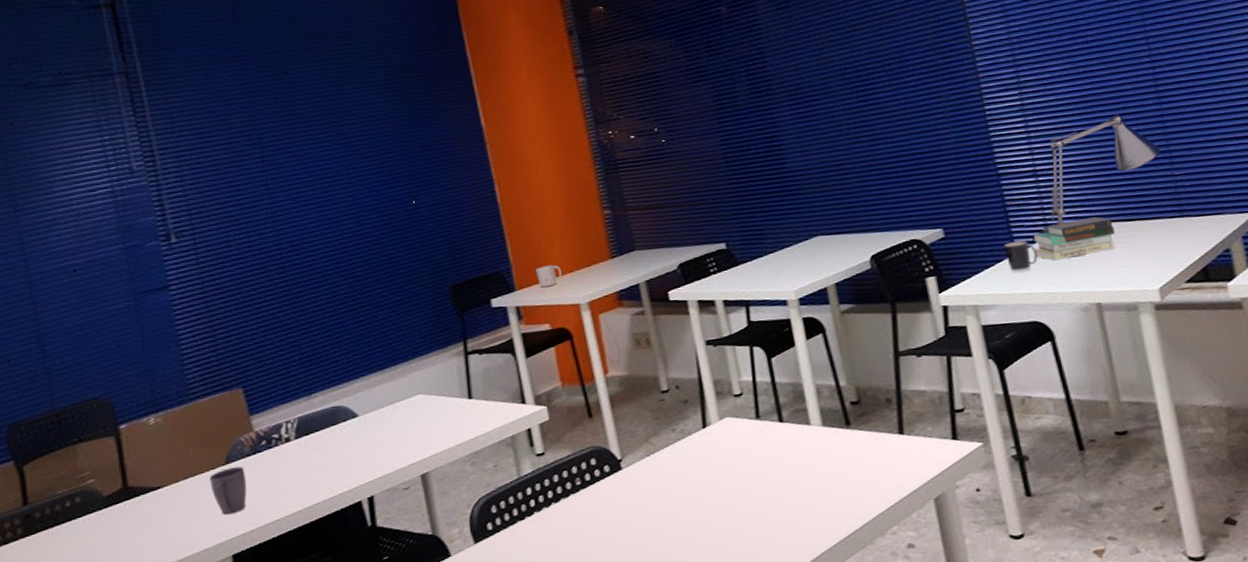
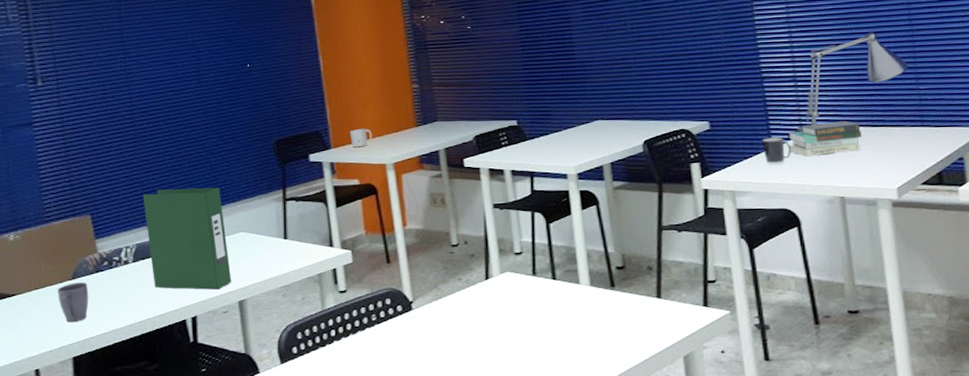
binder: none [301,345,412,467] -> present [142,188,232,290]

